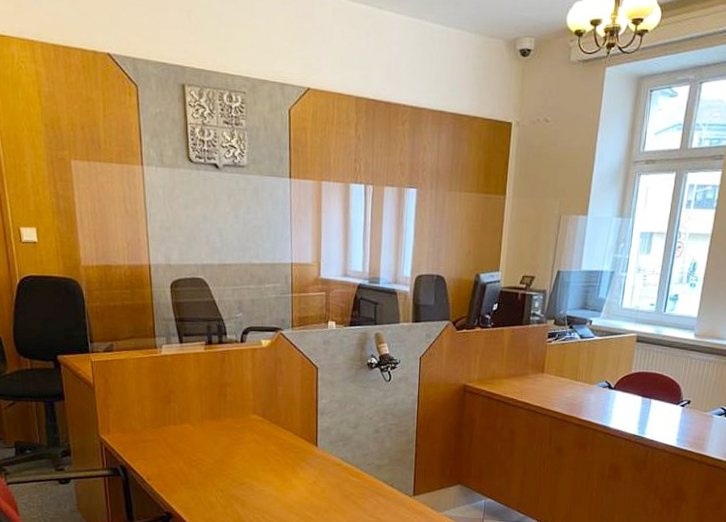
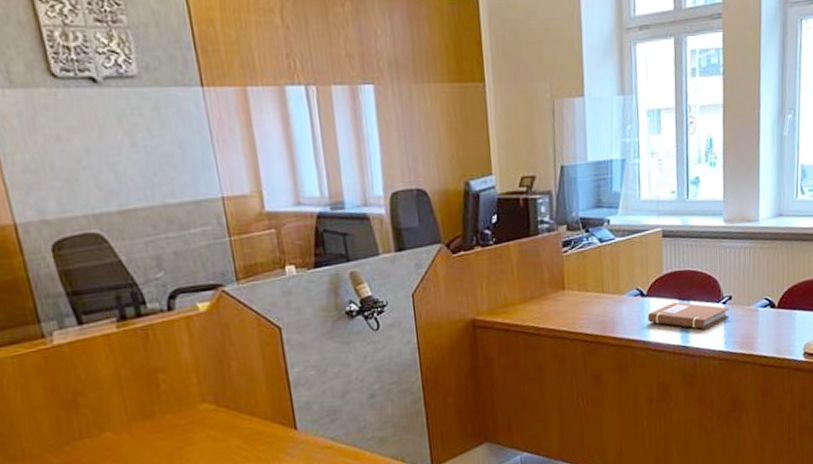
notebook: none [611,397,686,425] -> present [648,301,729,329]

